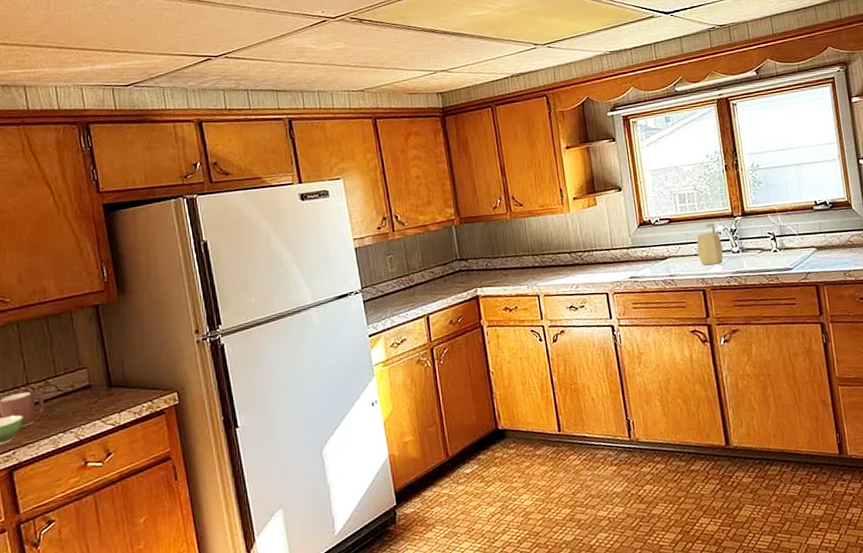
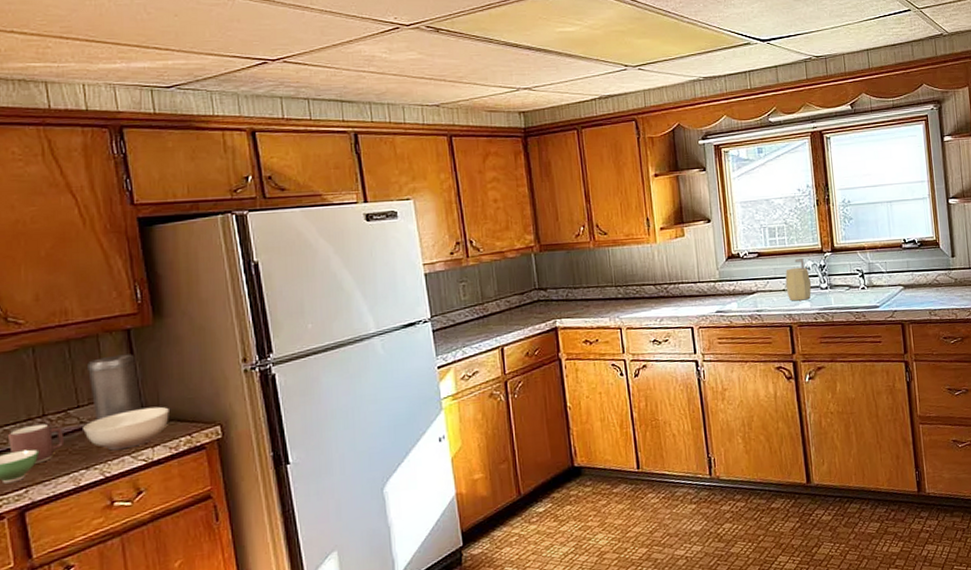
bowl: none [60,375,134,416] -> present [83,406,171,451]
canister: none [62,327,111,388] -> present [86,354,143,420]

